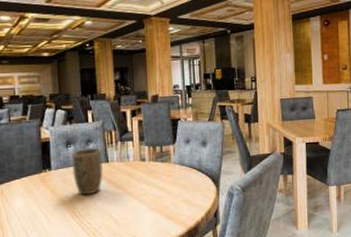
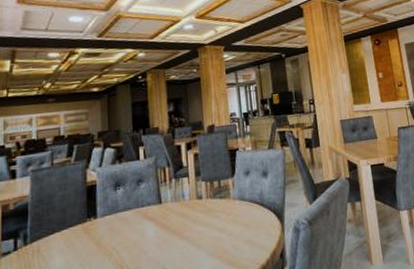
plant pot: present [71,147,103,196] -> none [120,187,156,246]

